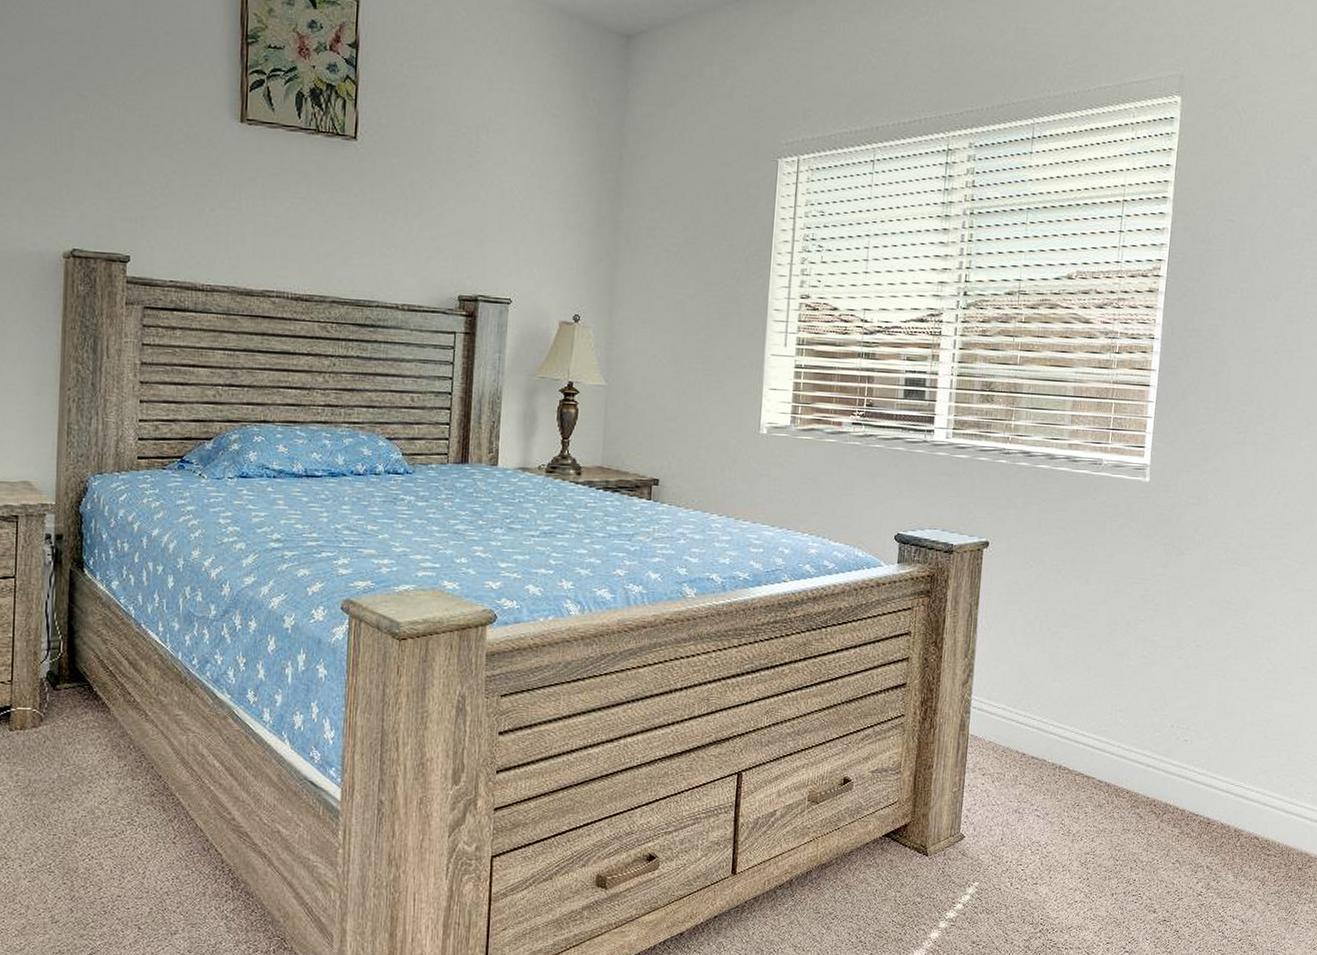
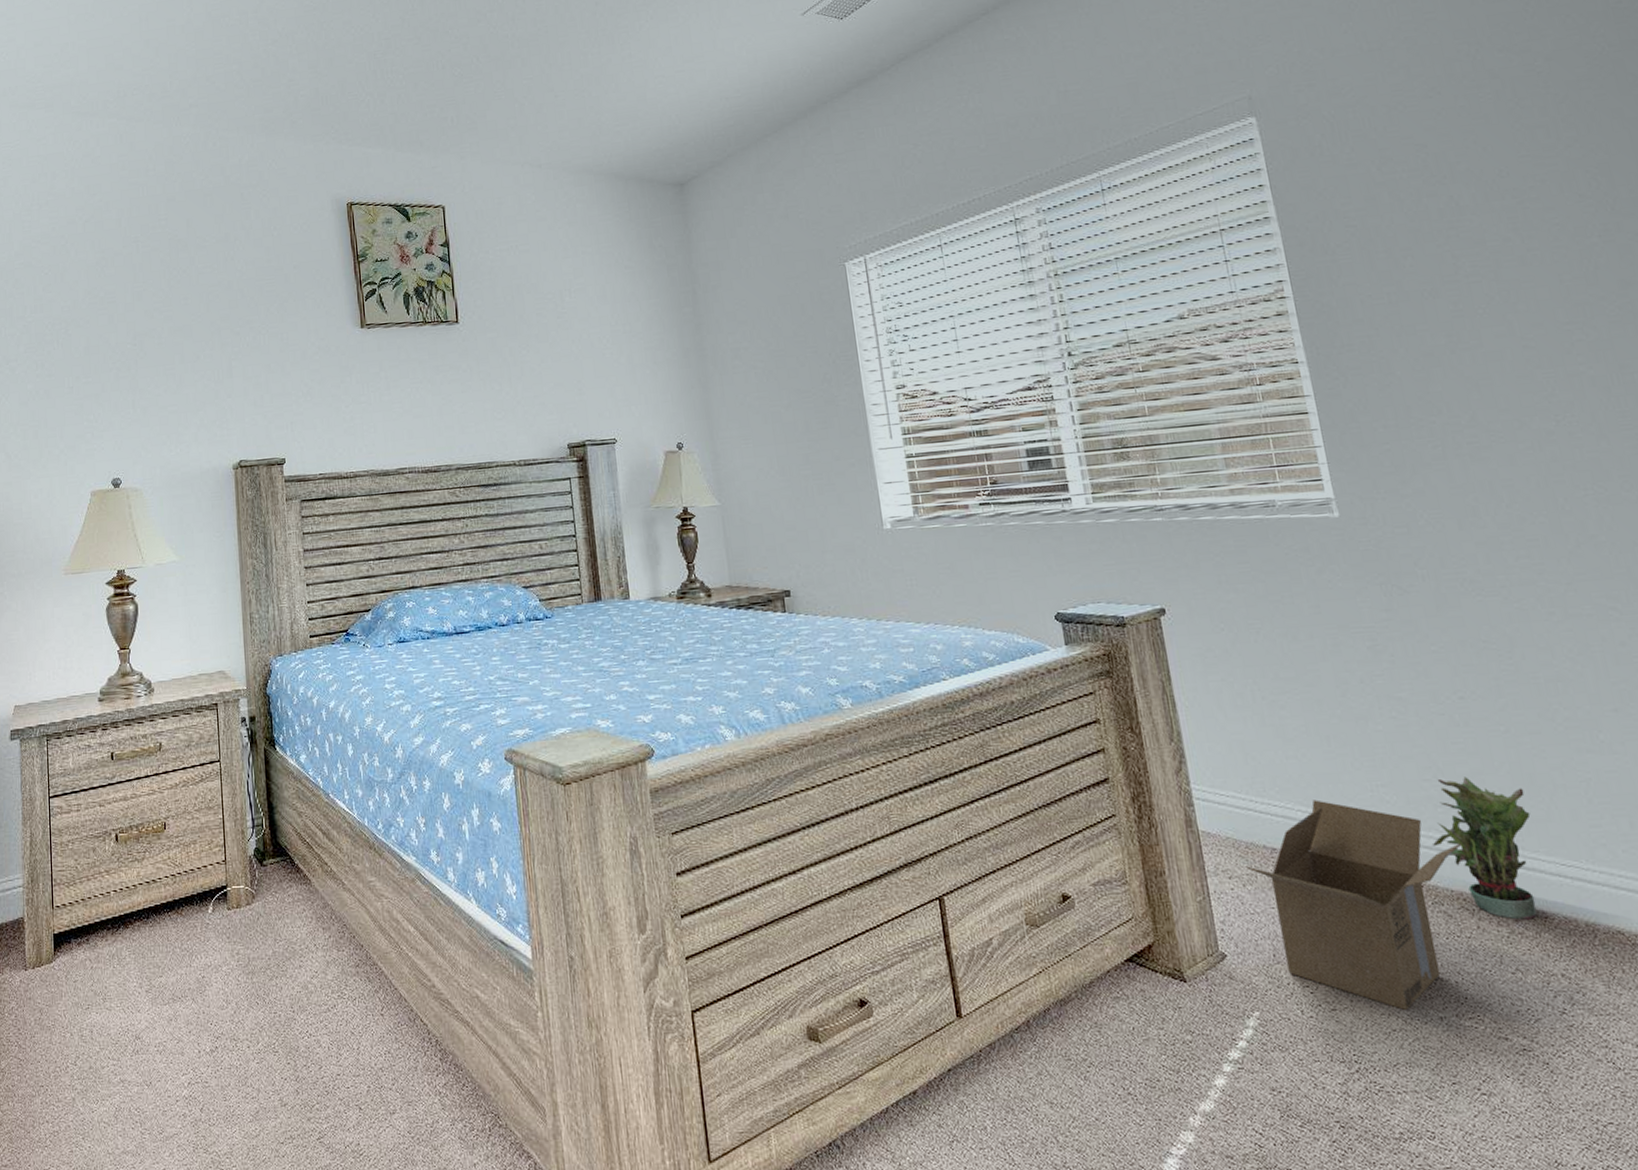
cardboard box: none [998,717,1165,887] -> present [1246,799,1462,1010]
potted plant: none [1143,709,1222,824] -> present [1431,777,1537,920]

